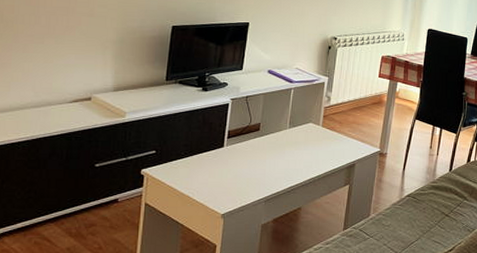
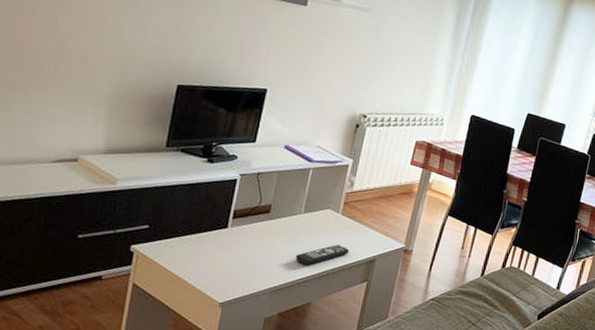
remote control: none [284,154,331,174] -> present [295,244,349,265]

